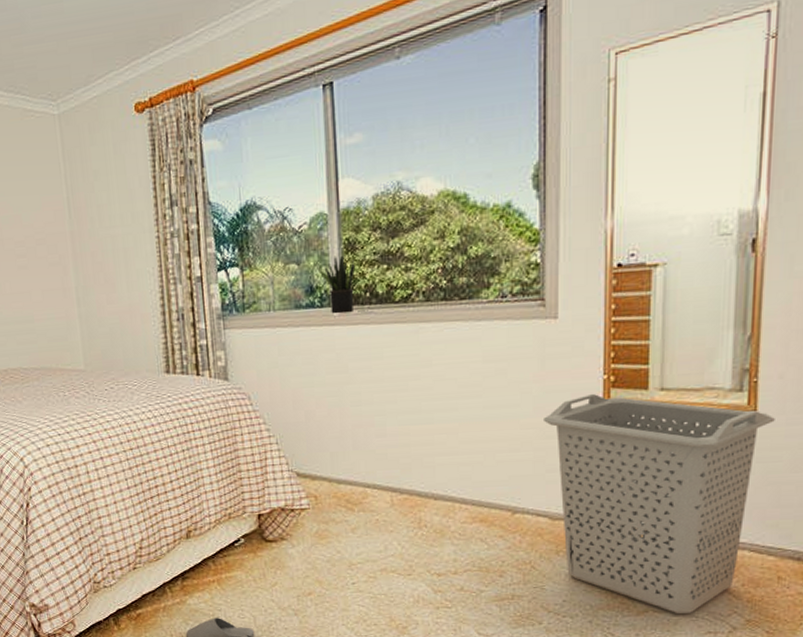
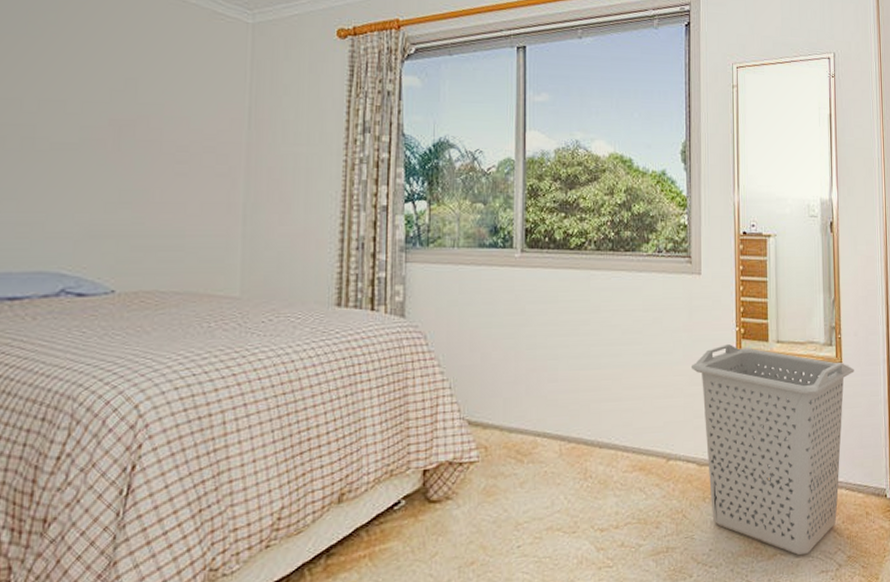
potted plant: present [318,255,356,314] -> none [503,200,537,256]

